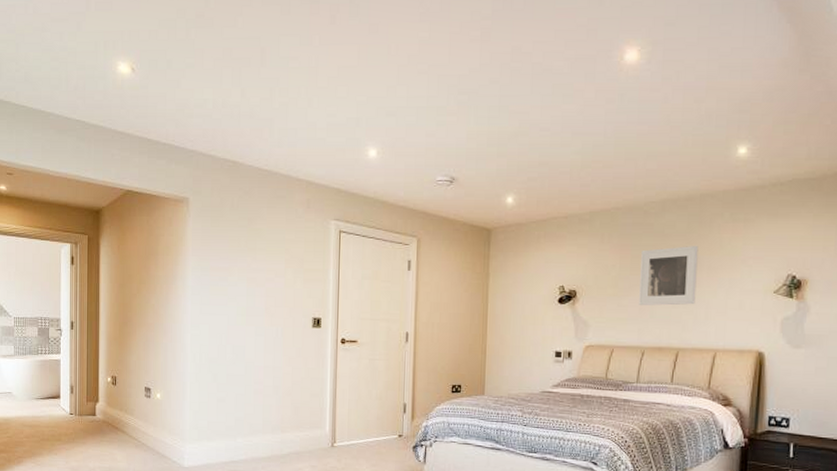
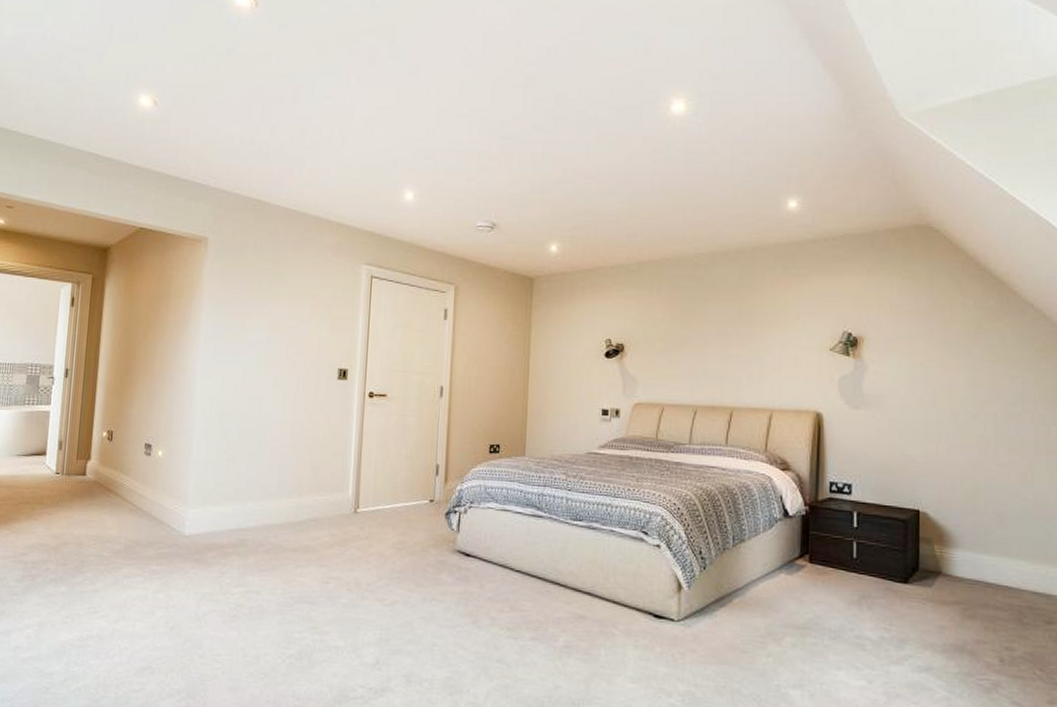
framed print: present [639,245,698,306] -> none [690,299,751,362]

